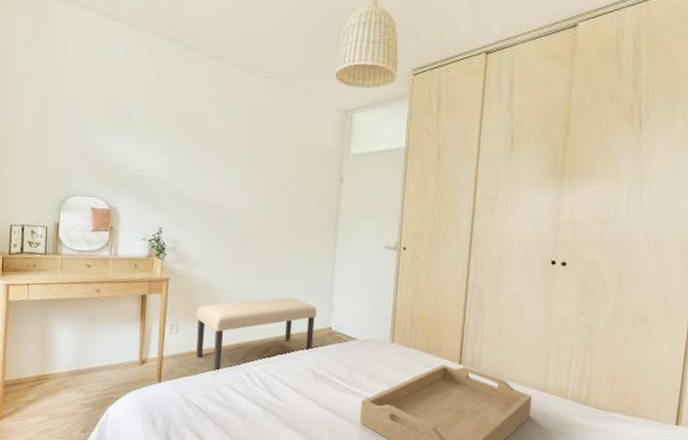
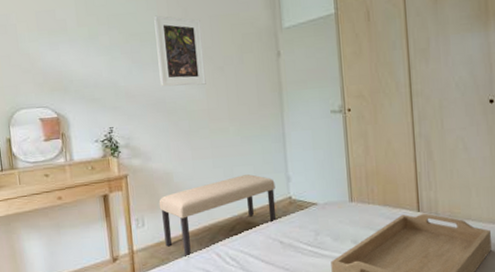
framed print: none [217,122,267,200] -> present [154,15,206,87]

